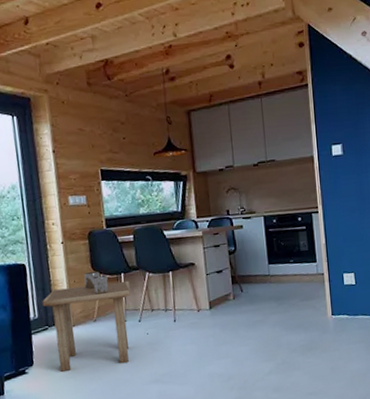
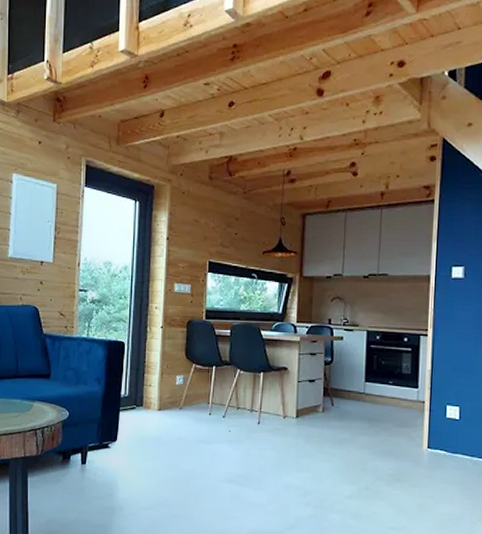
side table: present [42,271,131,372] -> none [134,360,219,456]

